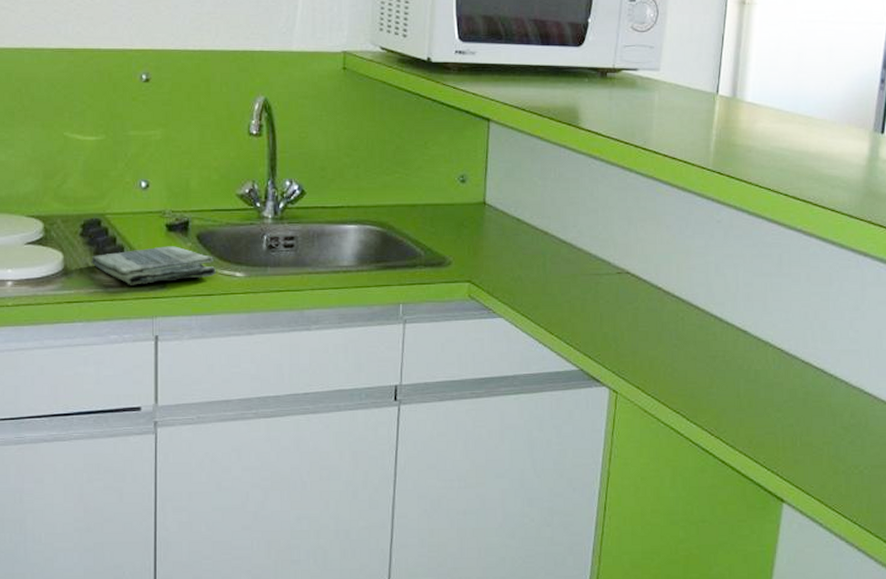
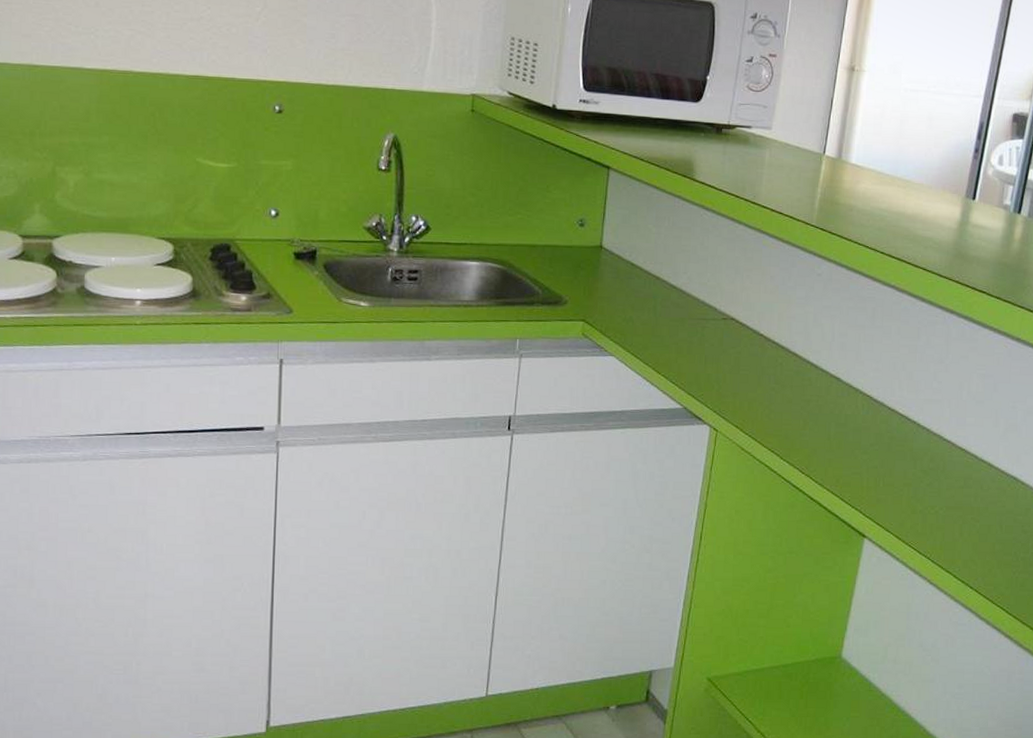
dish towel: present [91,246,216,285] -> none [219,273,341,310]

